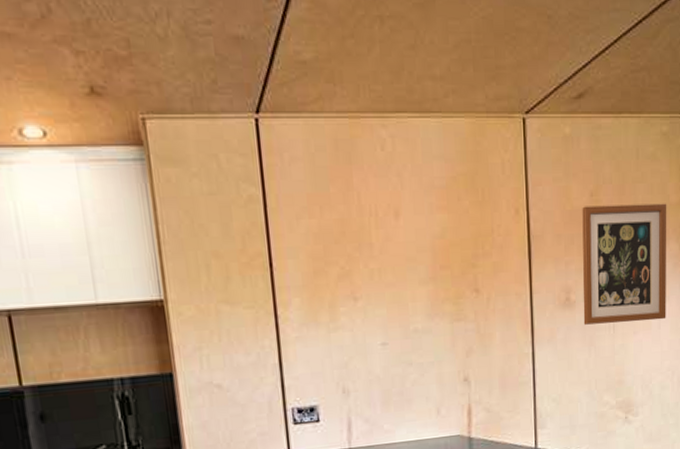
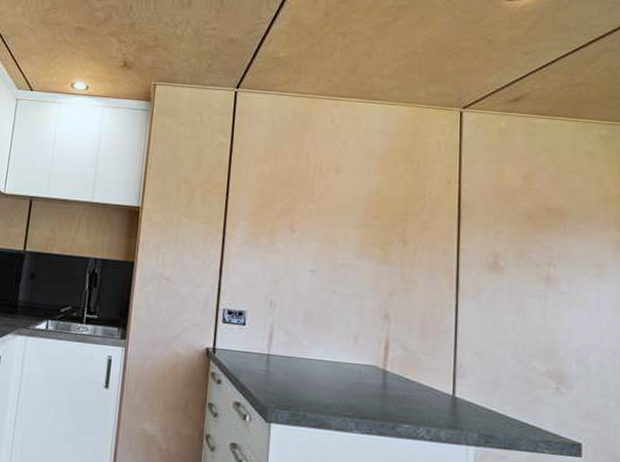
wall art: present [582,203,667,325] -> none [512,186,607,300]

